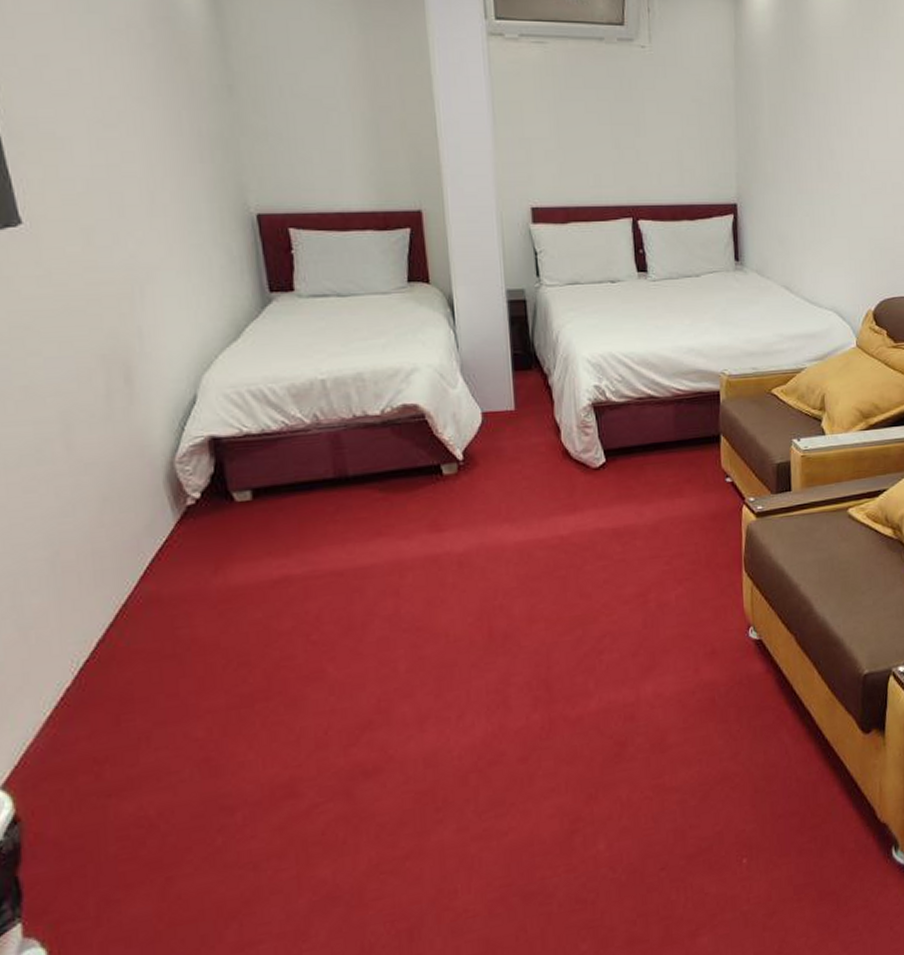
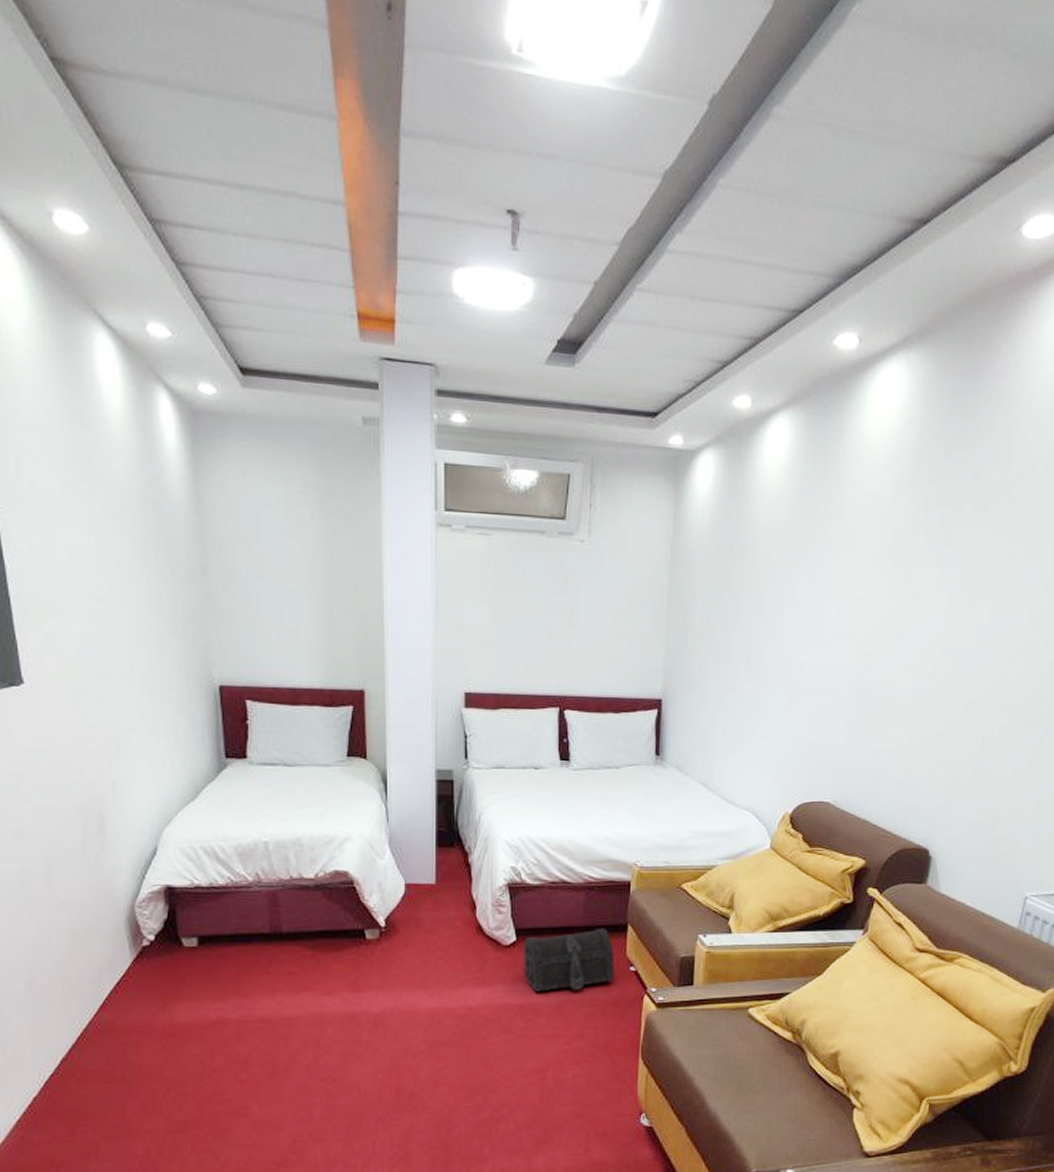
treasure chest: none [613,441,711,513] -> present [523,928,615,992]

